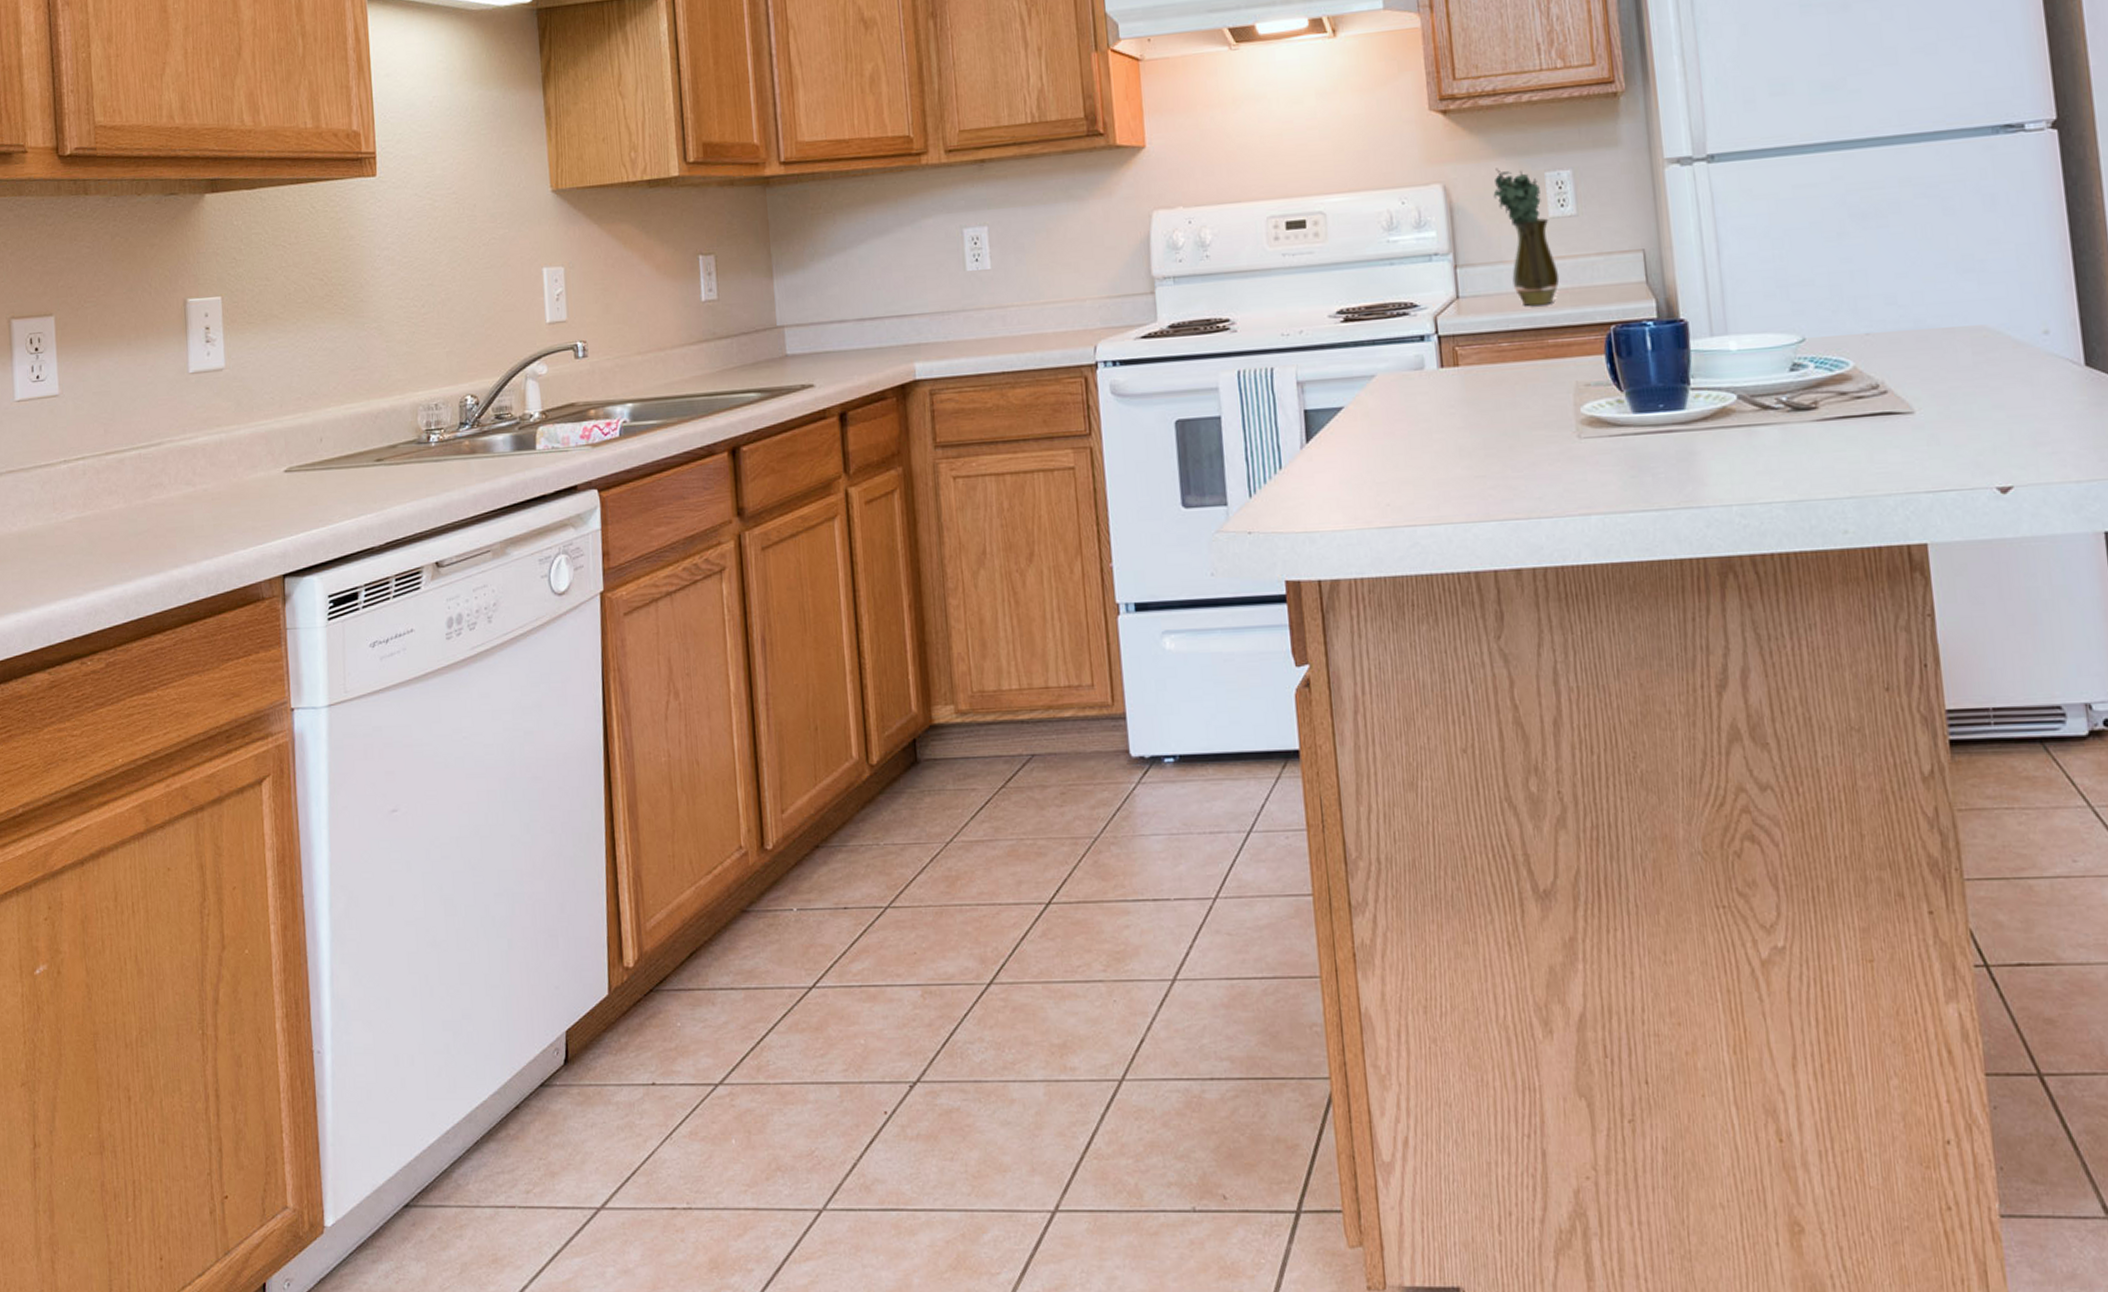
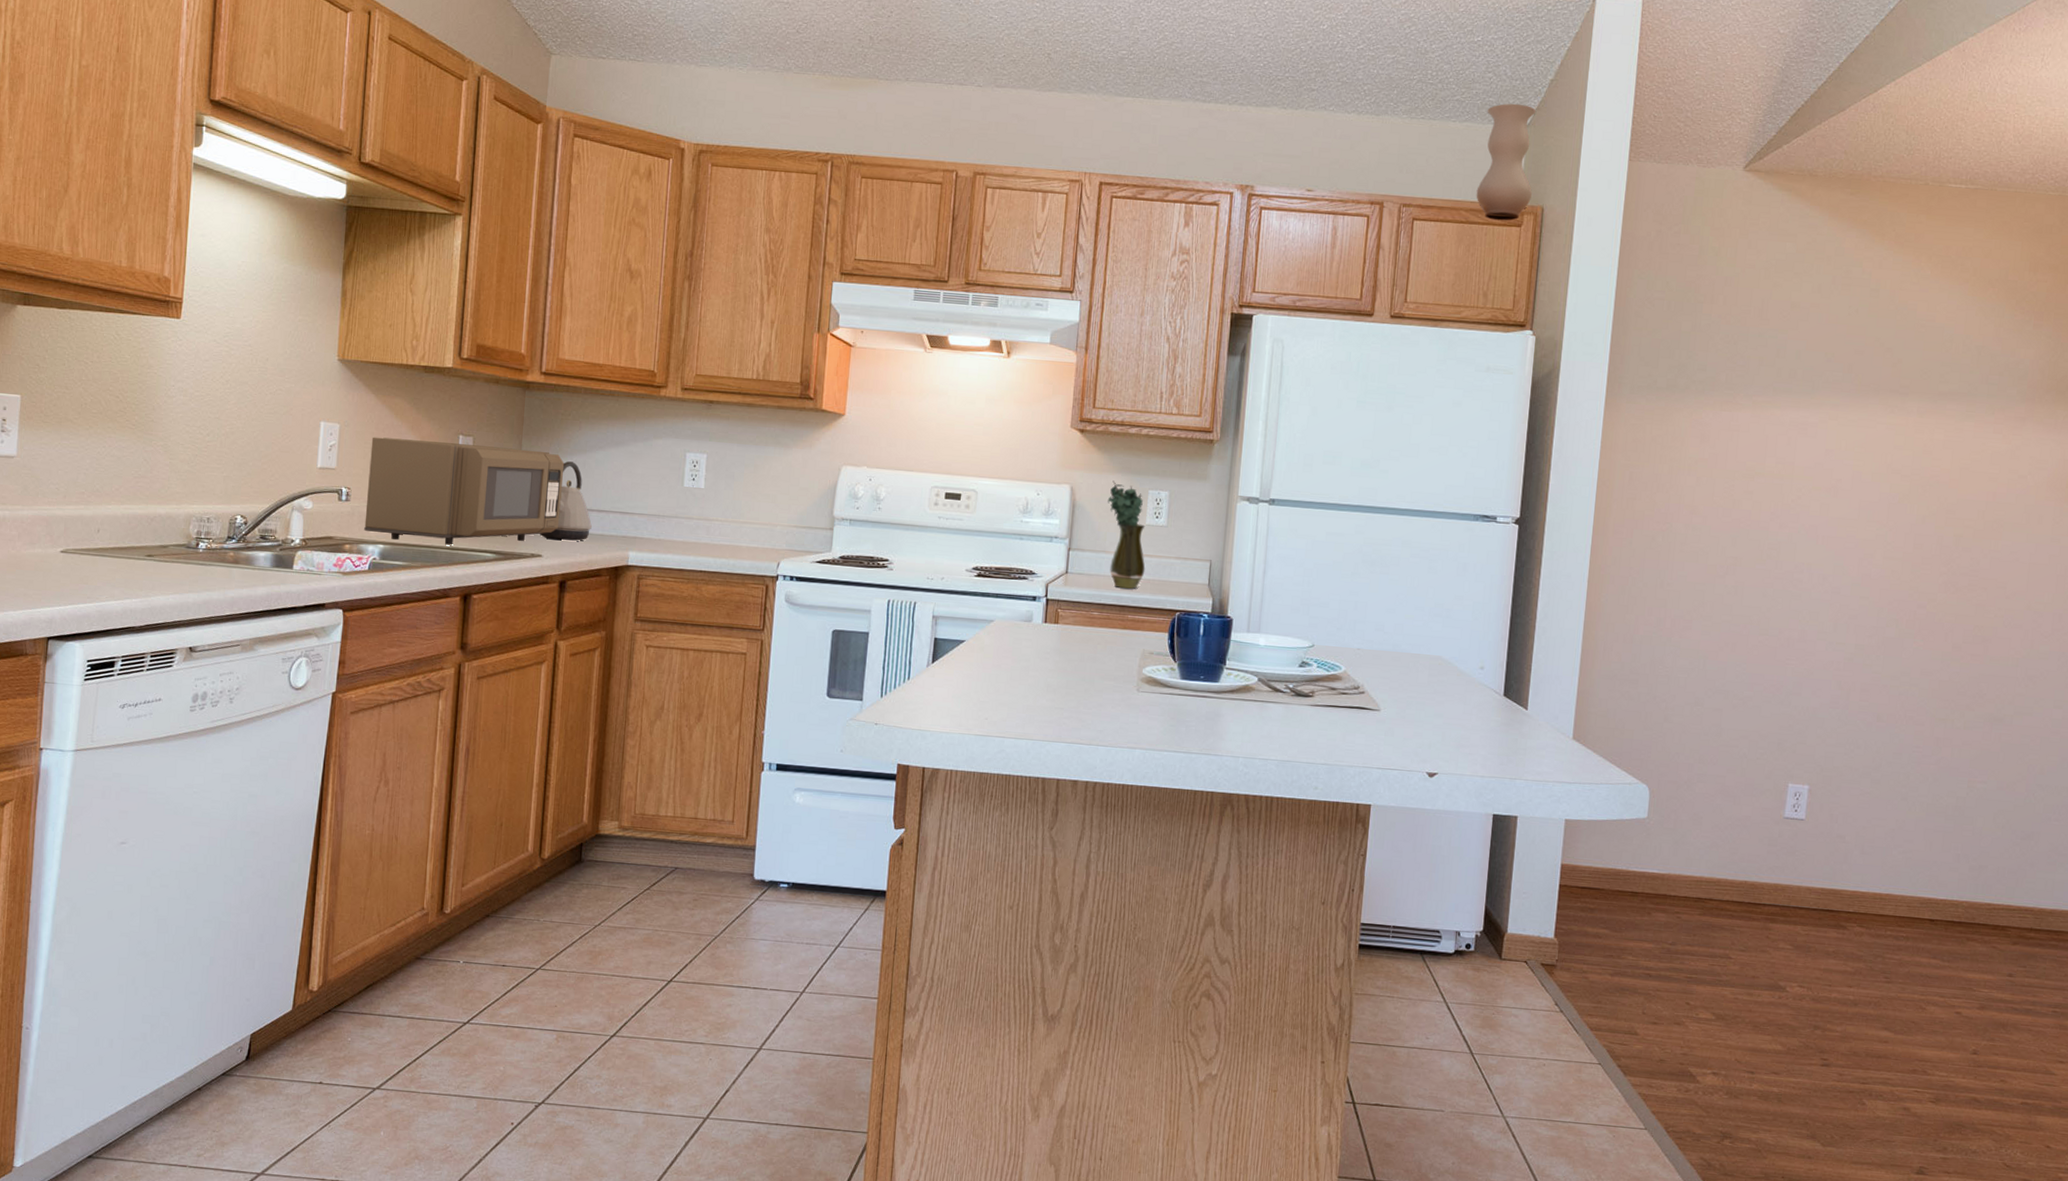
microwave: none [601,257,828,396] -> present [364,437,565,545]
kettle: none [808,264,866,364] -> present [540,461,592,541]

